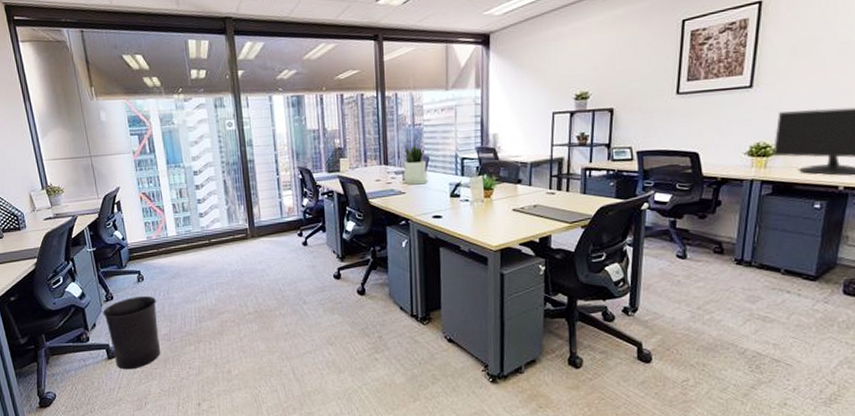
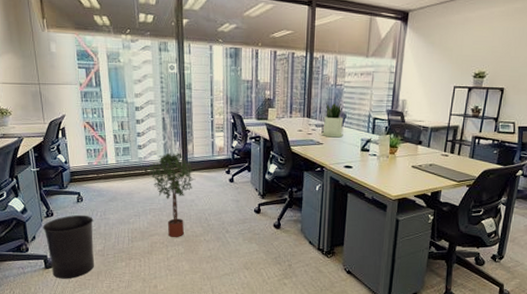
potted tree: none [212,218,265,313] -> present [148,153,196,237]

